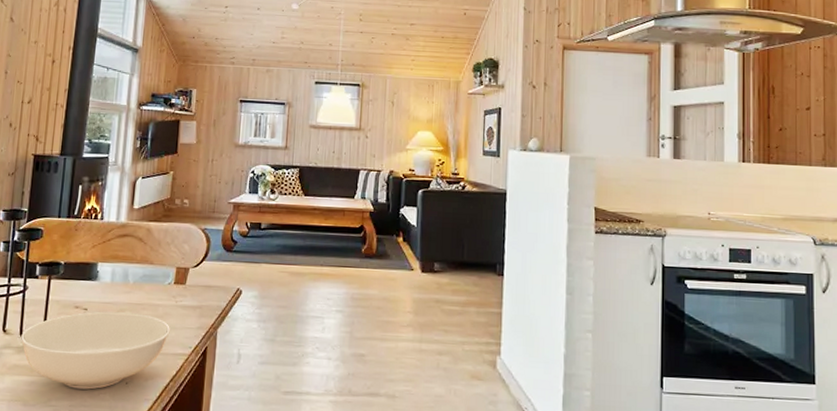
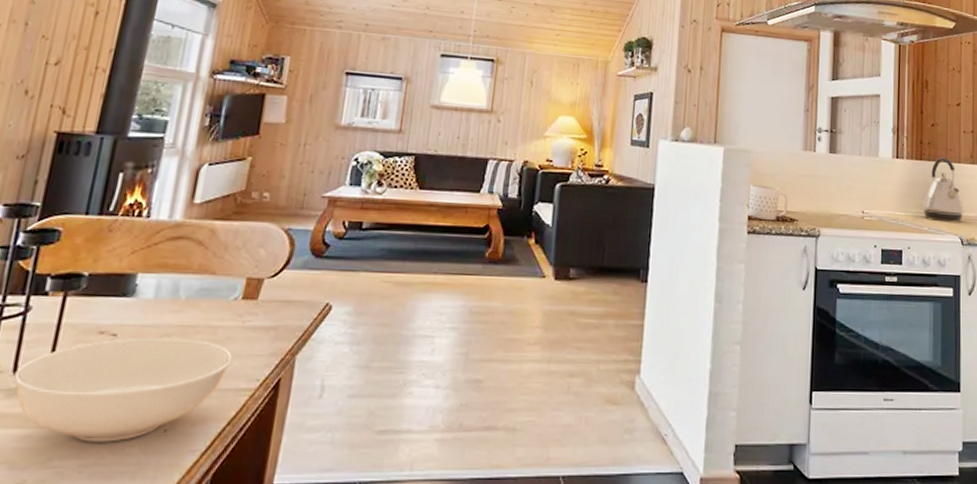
mug: none [593,188,634,222] -> present [746,183,789,221]
kettle: none [771,160,816,224] -> present [922,157,964,223]

